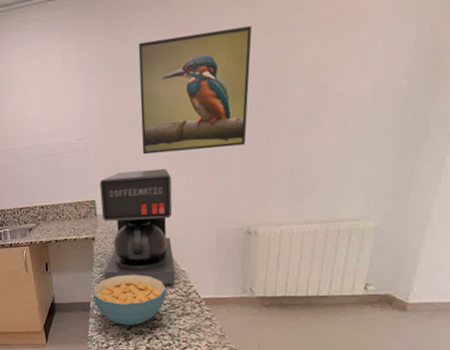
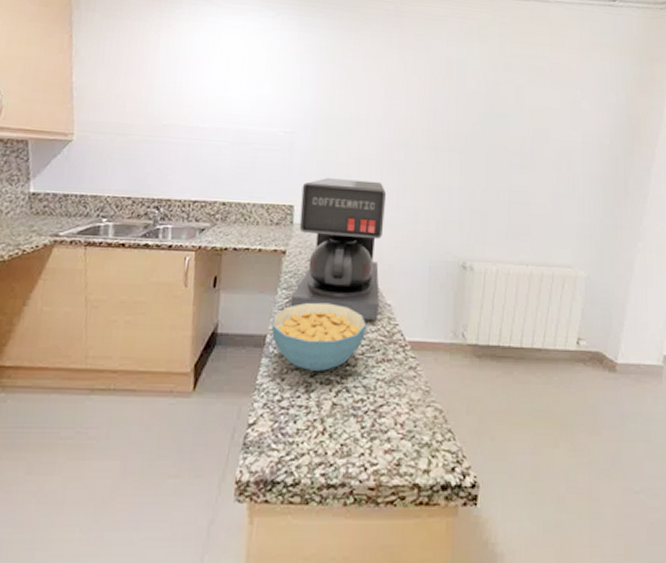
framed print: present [138,26,253,155] -> none [357,48,479,172]

